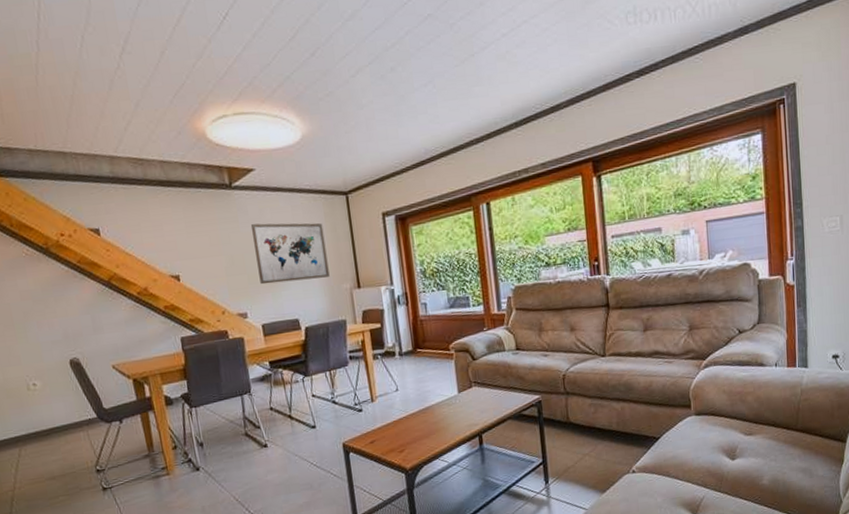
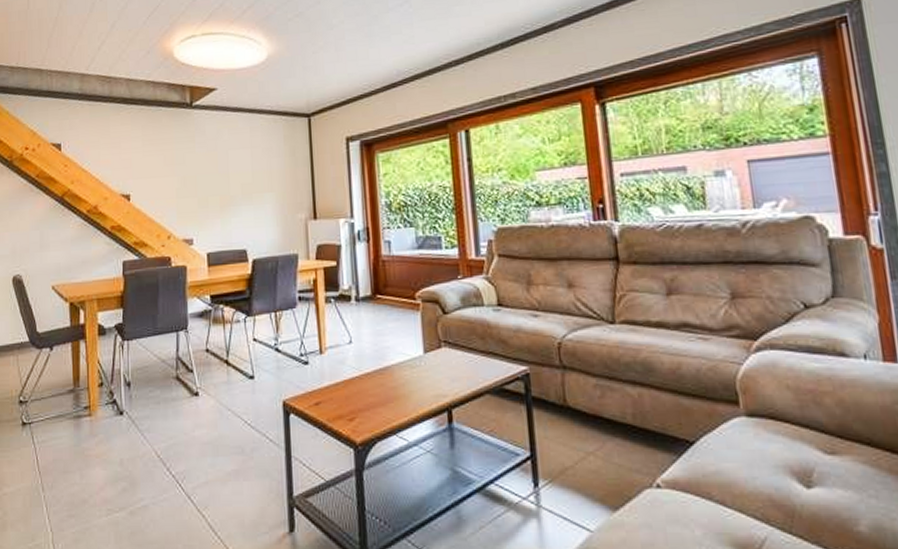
wall art: present [250,223,330,285] -> none [206,144,284,210]

